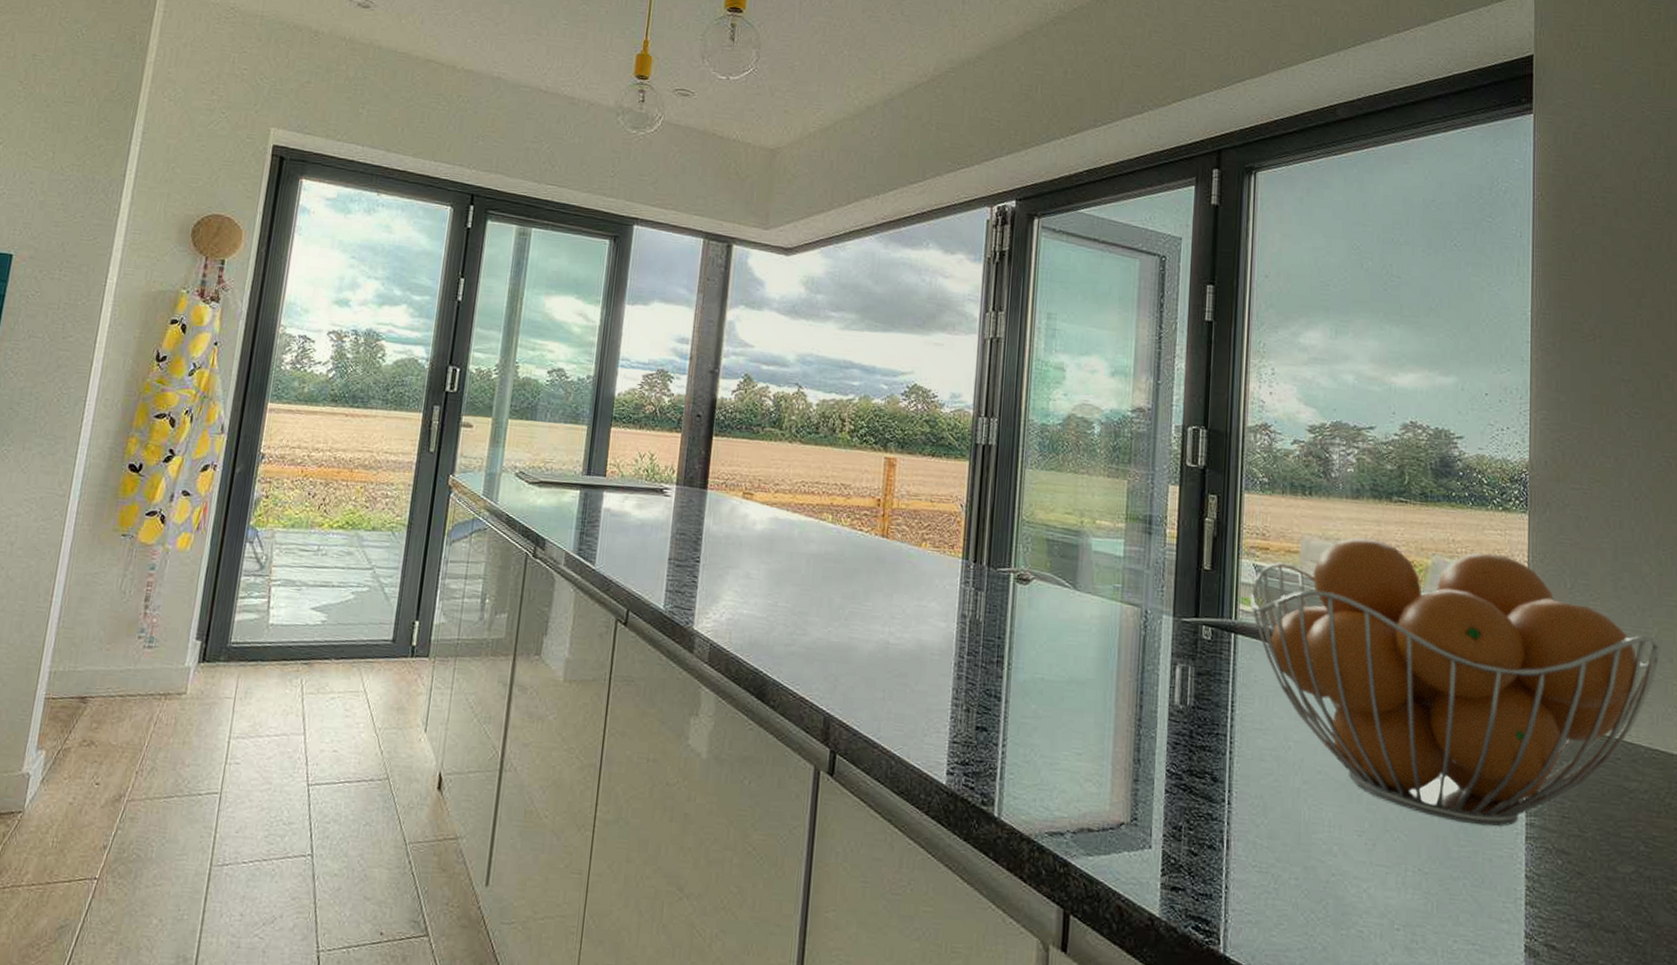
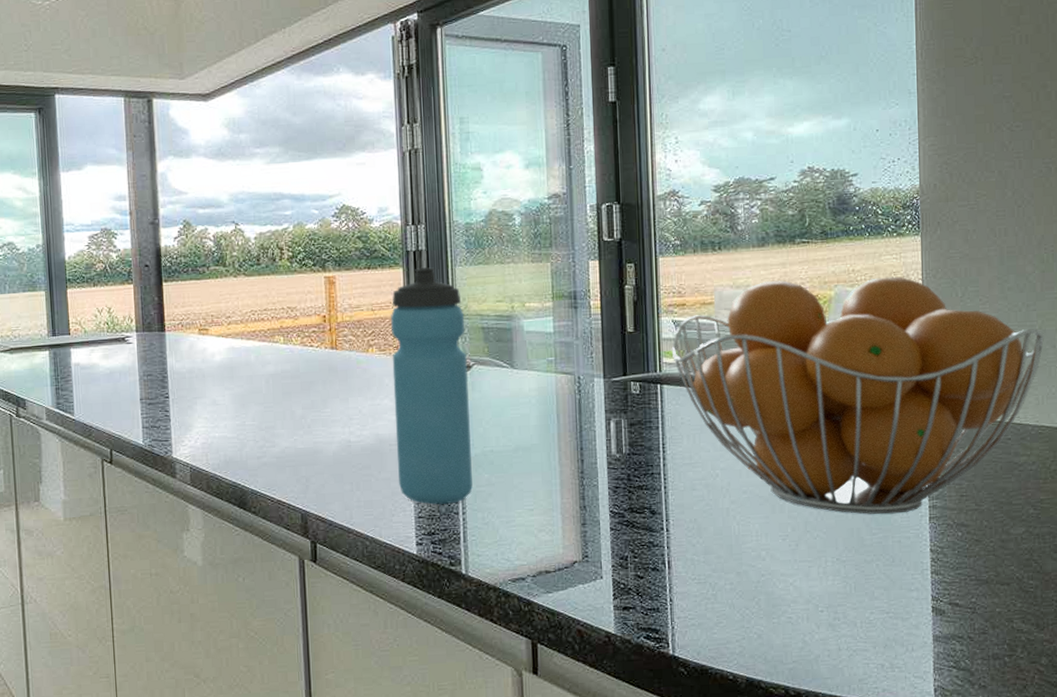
water bottle: none [936,464,1030,733] -> present [391,267,473,505]

